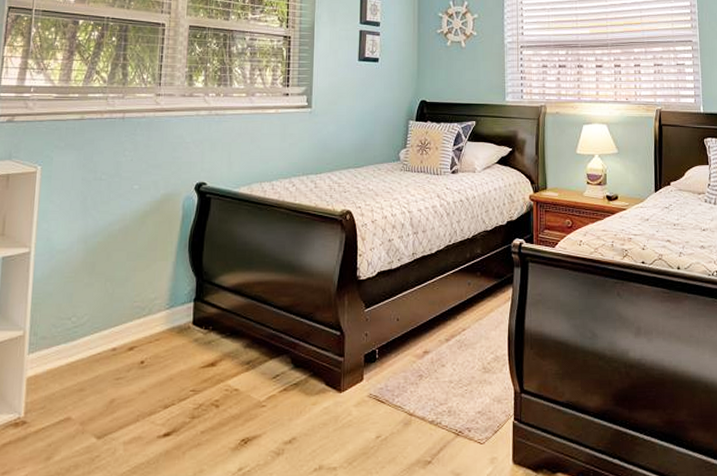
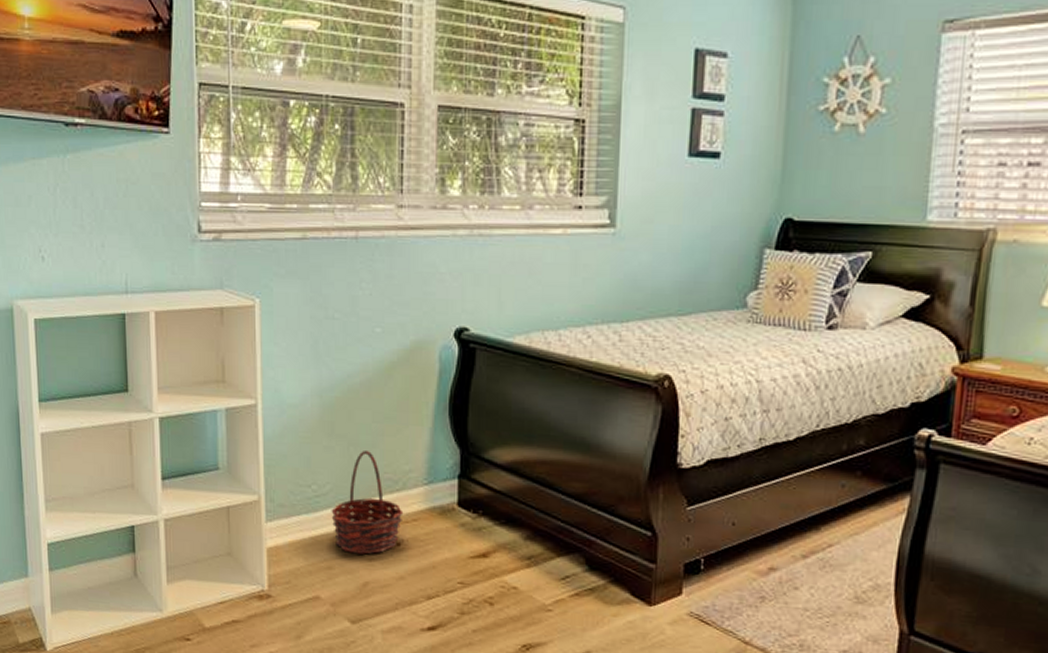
basket: none [86,285,148,375] -> present [331,451,404,555]

